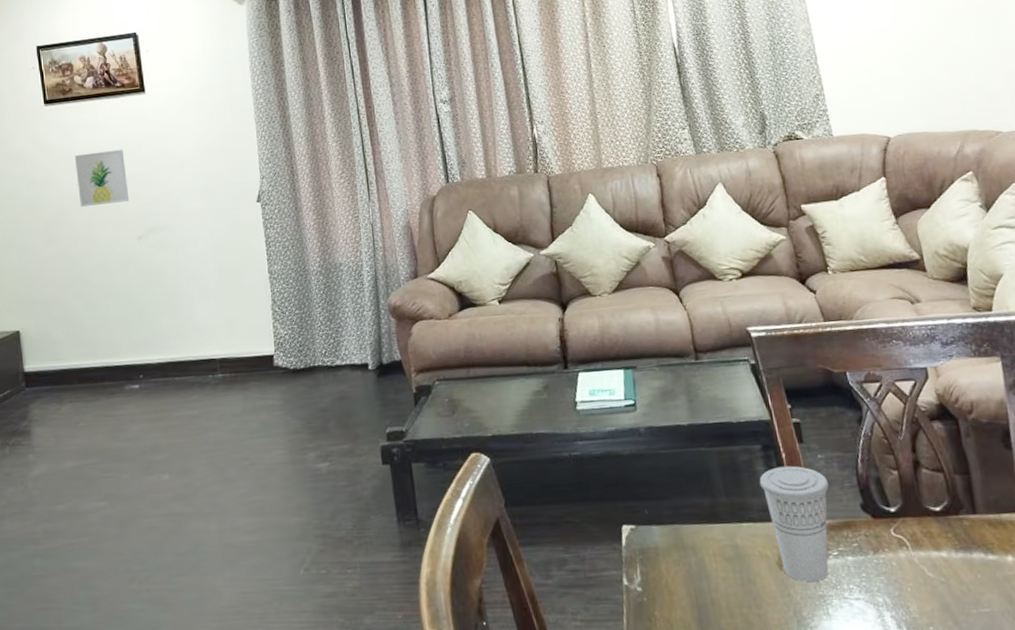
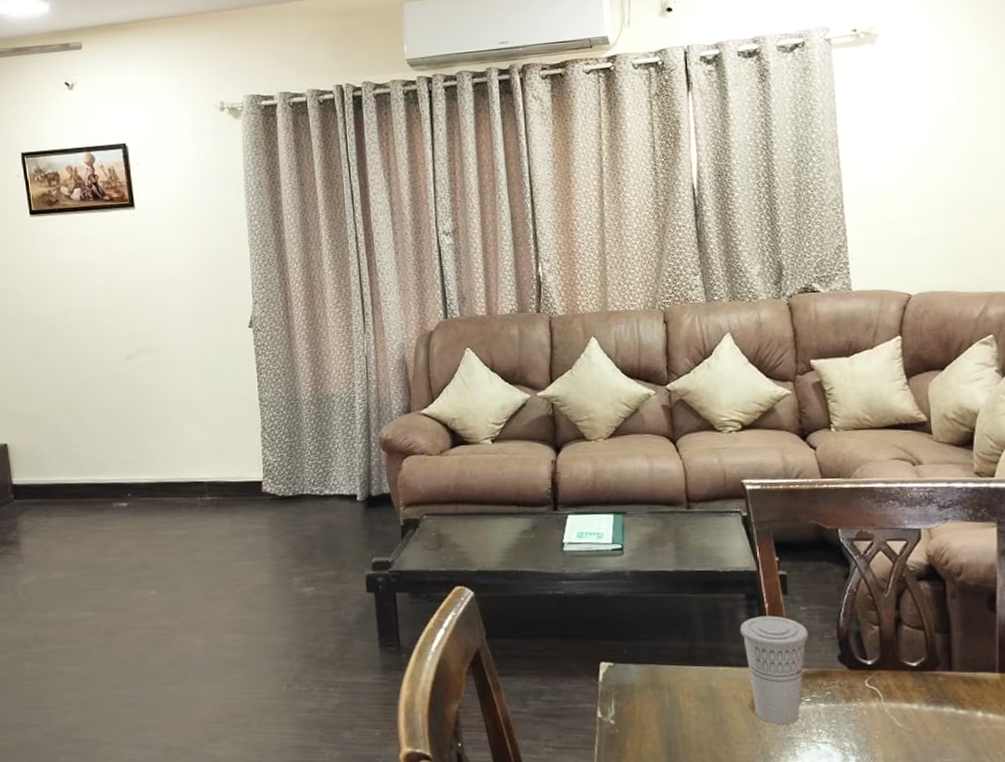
wall art: present [74,149,130,207] -> none [61,265,118,323]

